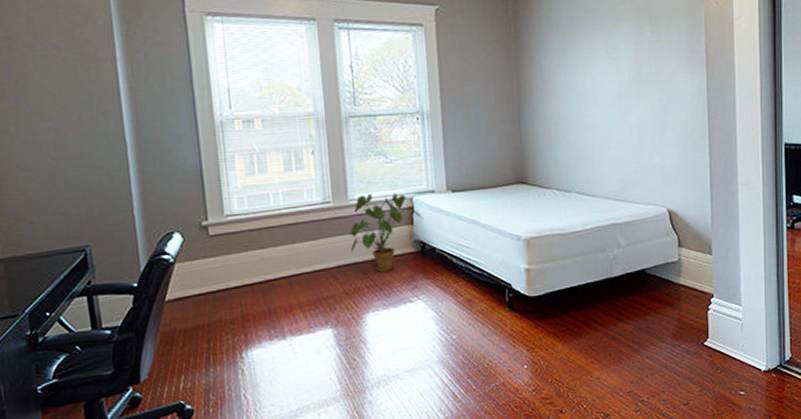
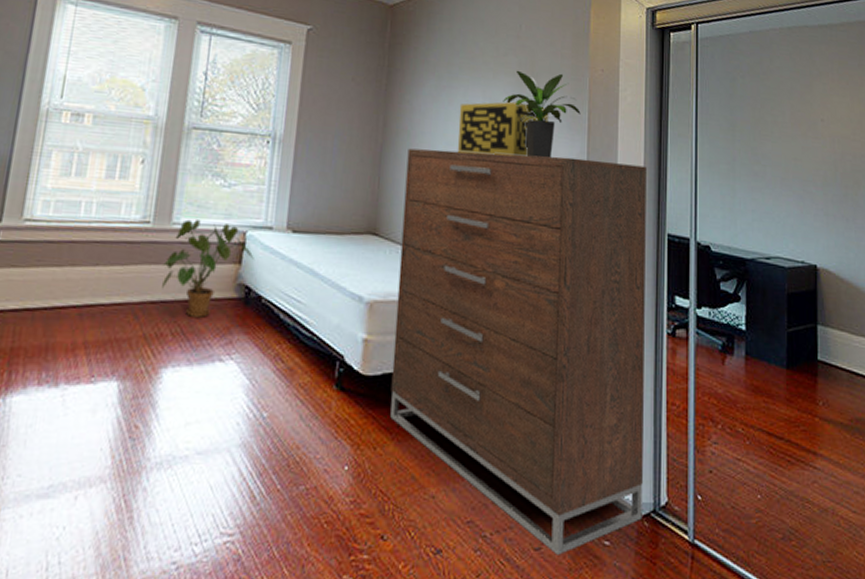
dresser: none [543,86,770,406] -> present [390,148,647,555]
decorative box: none [585,45,669,101] -> present [457,101,549,157]
potted plant: none [624,12,698,94] -> present [503,70,581,159]

